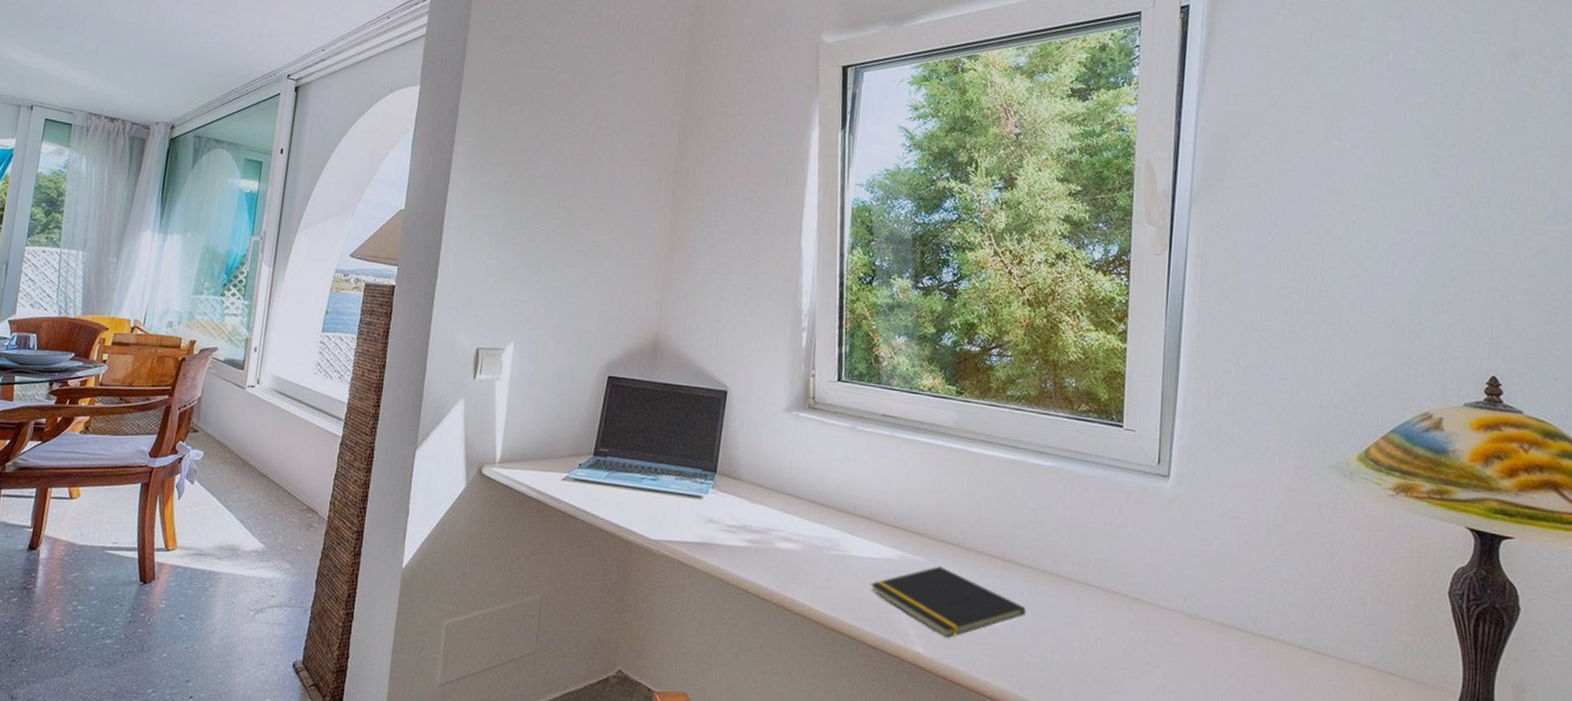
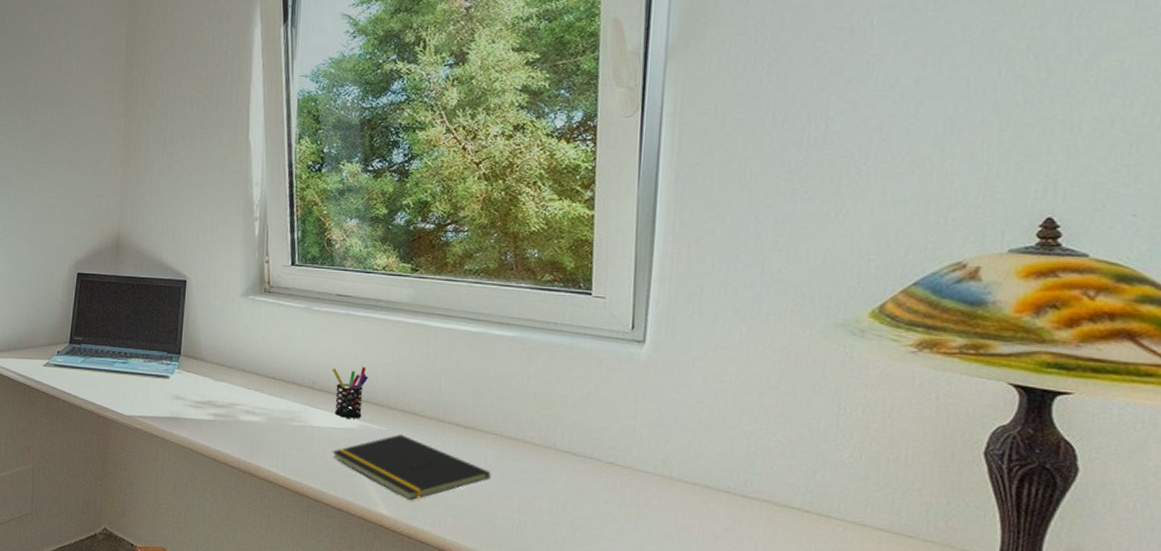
pen holder: none [873,492,910,549] -> present [331,367,368,419]

